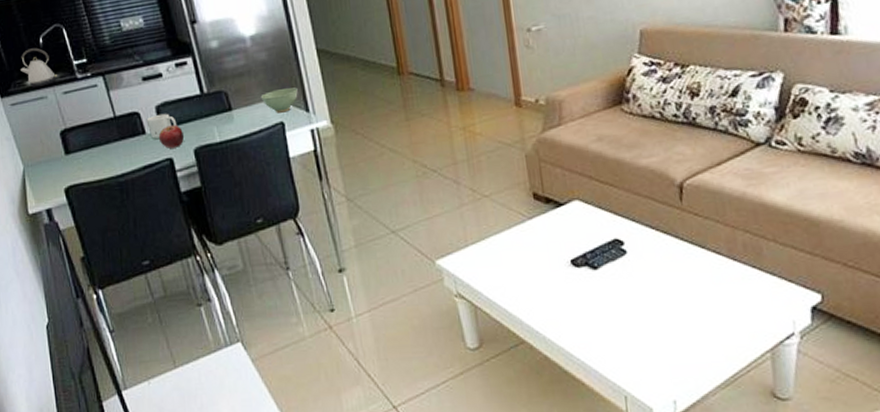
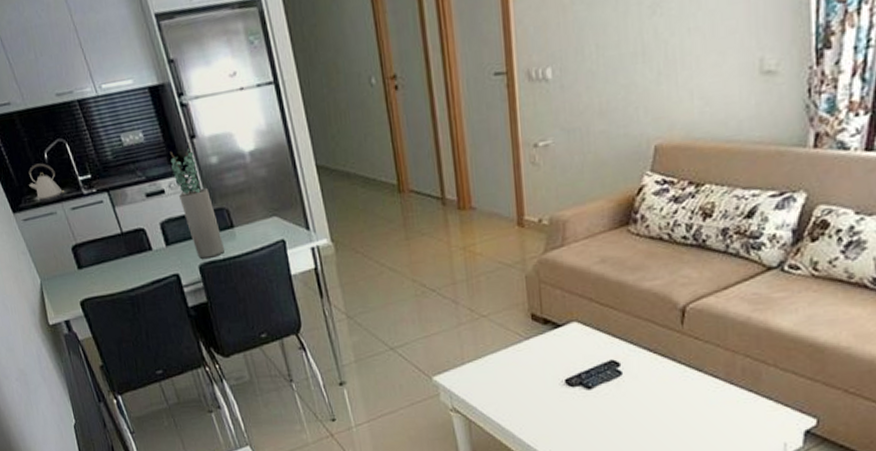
mug: present [146,113,177,140] -> none [152,229,182,256]
fruit: present [158,124,185,149] -> none [164,241,190,265]
vase: none [170,27,222,142] -> present [170,142,225,259]
bowl: present [260,87,298,113] -> none [261,205,298,231]

